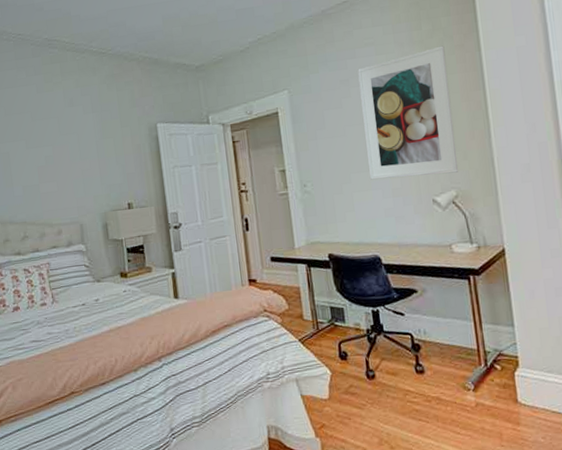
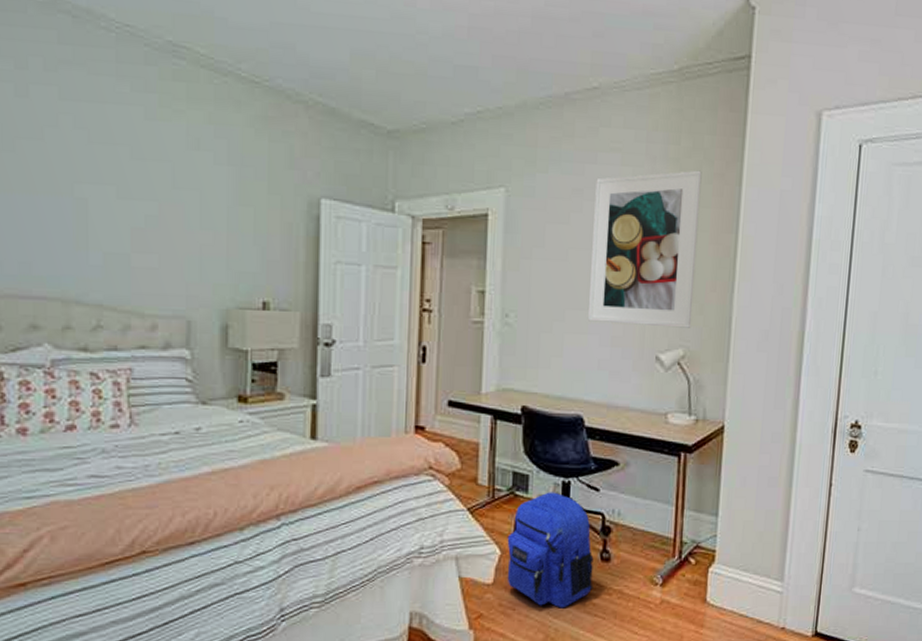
backpack: none [334,319,414,416] -> present [507,492,594,608]

